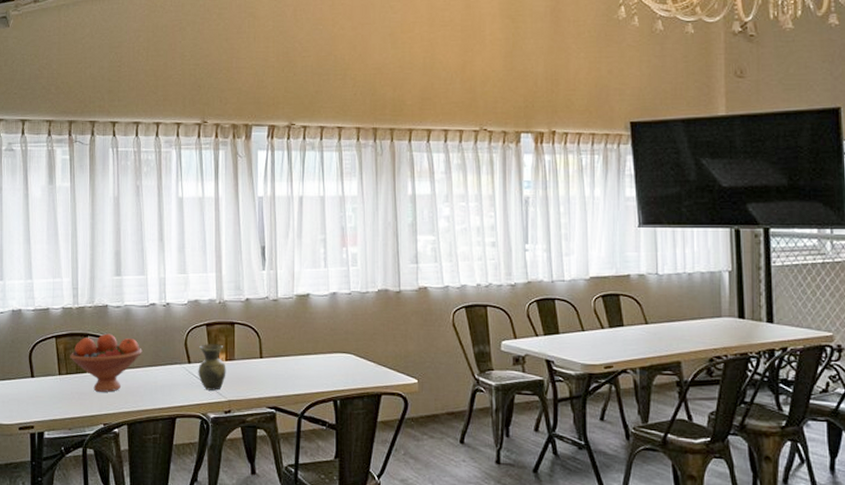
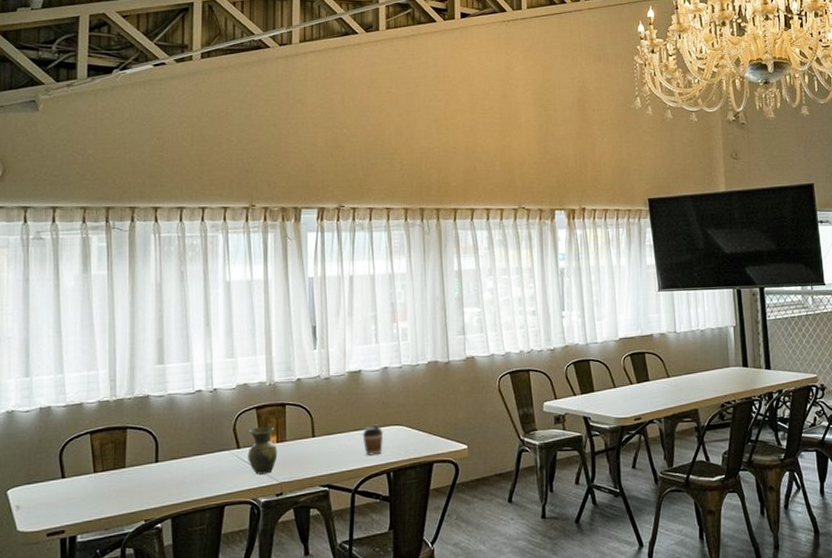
fruit bowl: present [70,333,142,392] -> none [107,424,188,487]
coffee cup: none [309,350,331,381] -> present [362,424,384,456]

